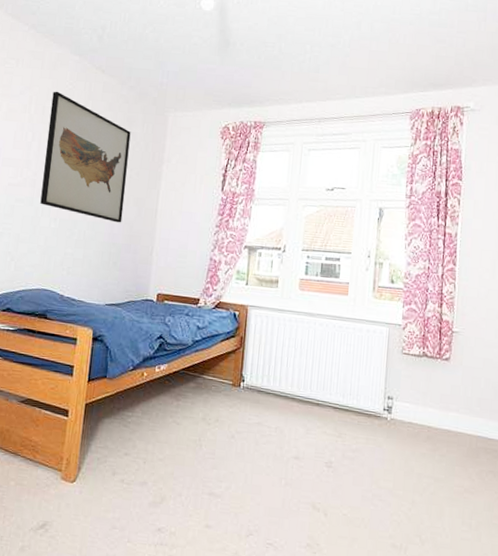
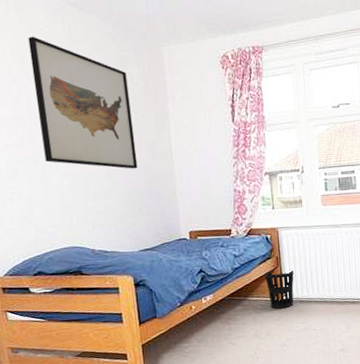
wastebasket: none [225,350,257,396] -> present [264,269,294,309]

